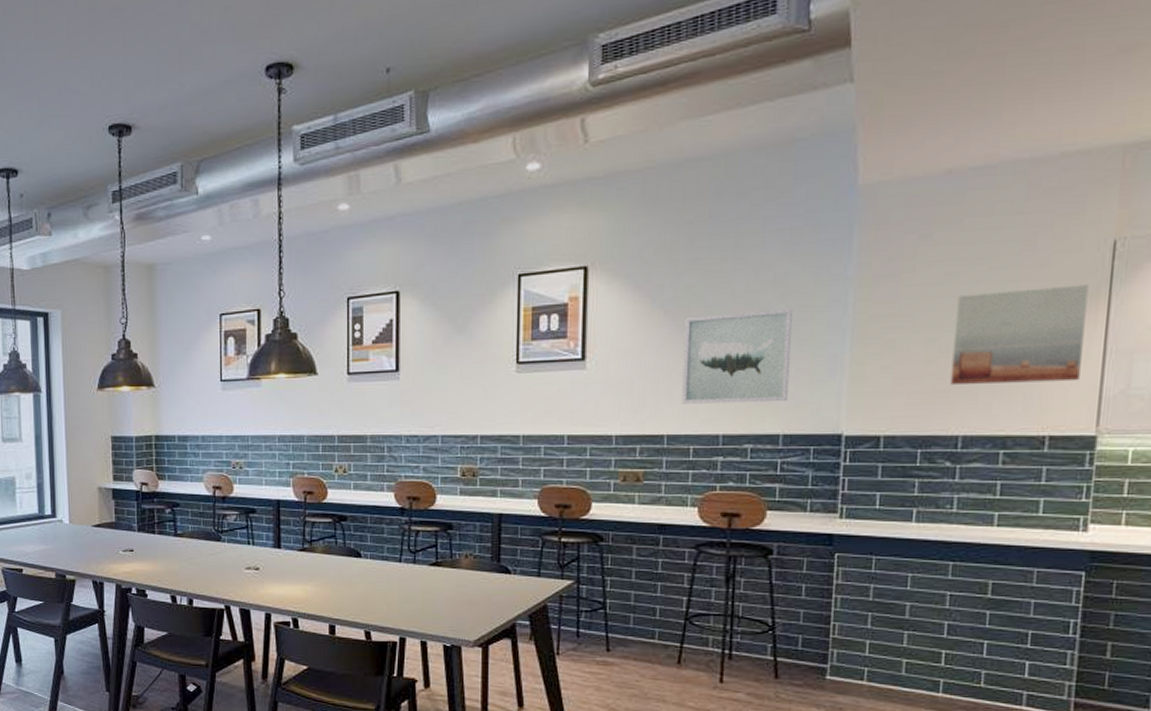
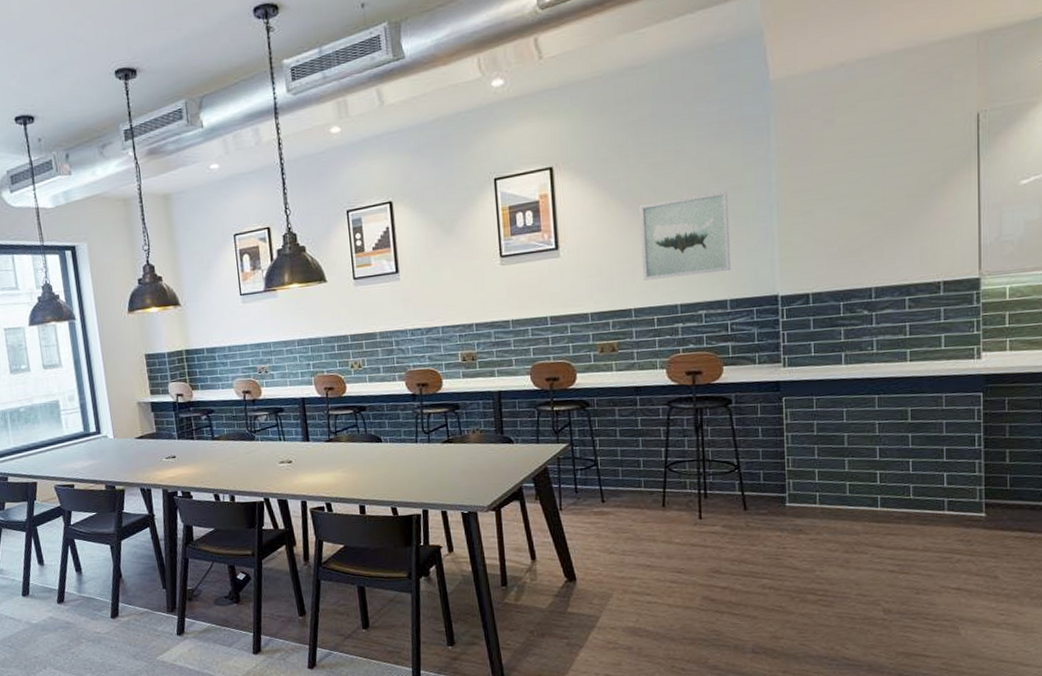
wall art: present [950,284,1089,386] -> none [859,151,962,246]

